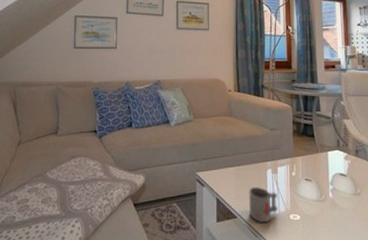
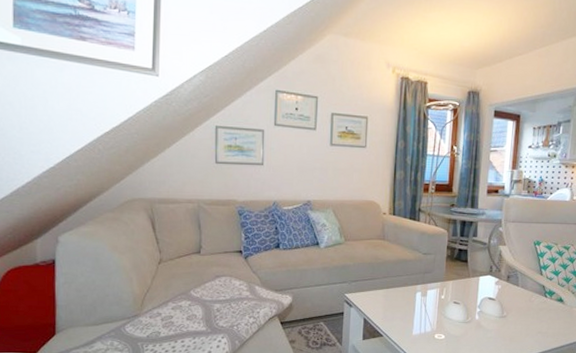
mug: present [248,186,279,223] -> none [395,308,425,342]

